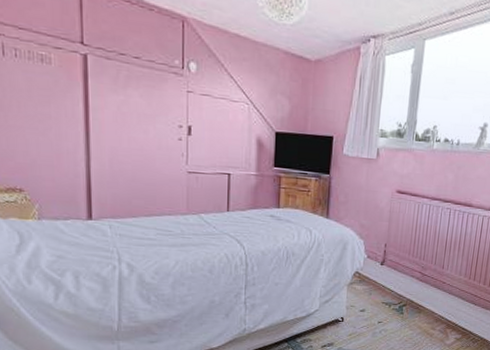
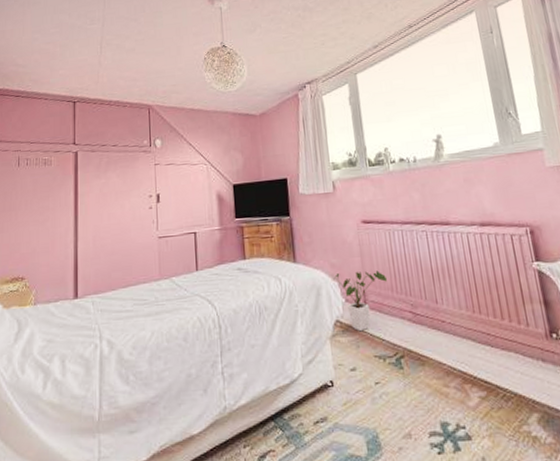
house plant: none [360,233,408,283] -> present [333,270,388,332]

